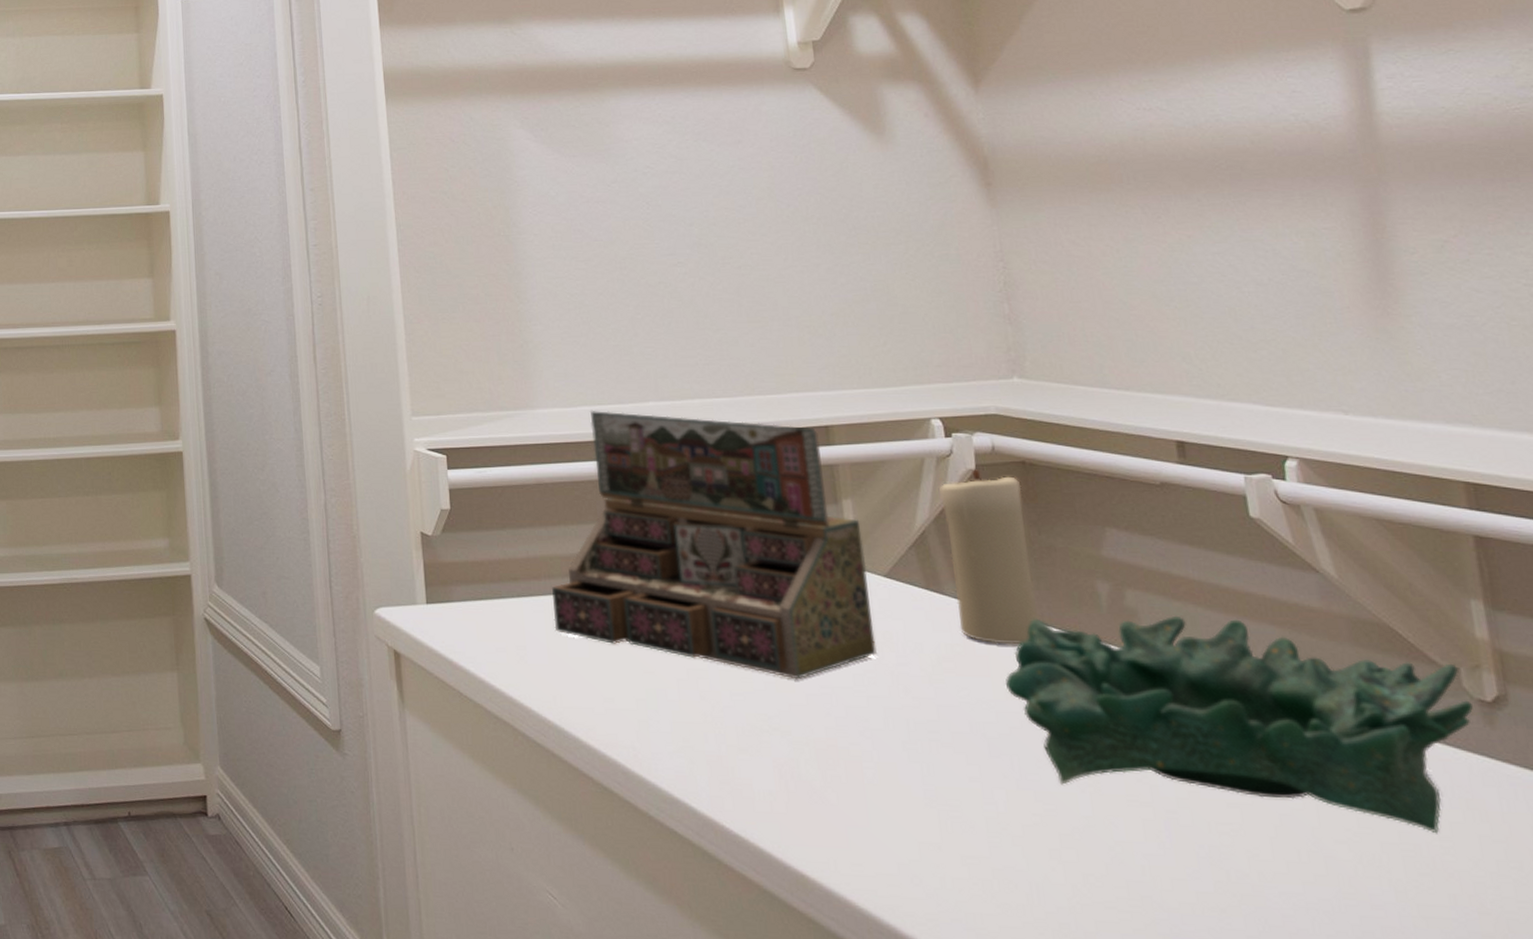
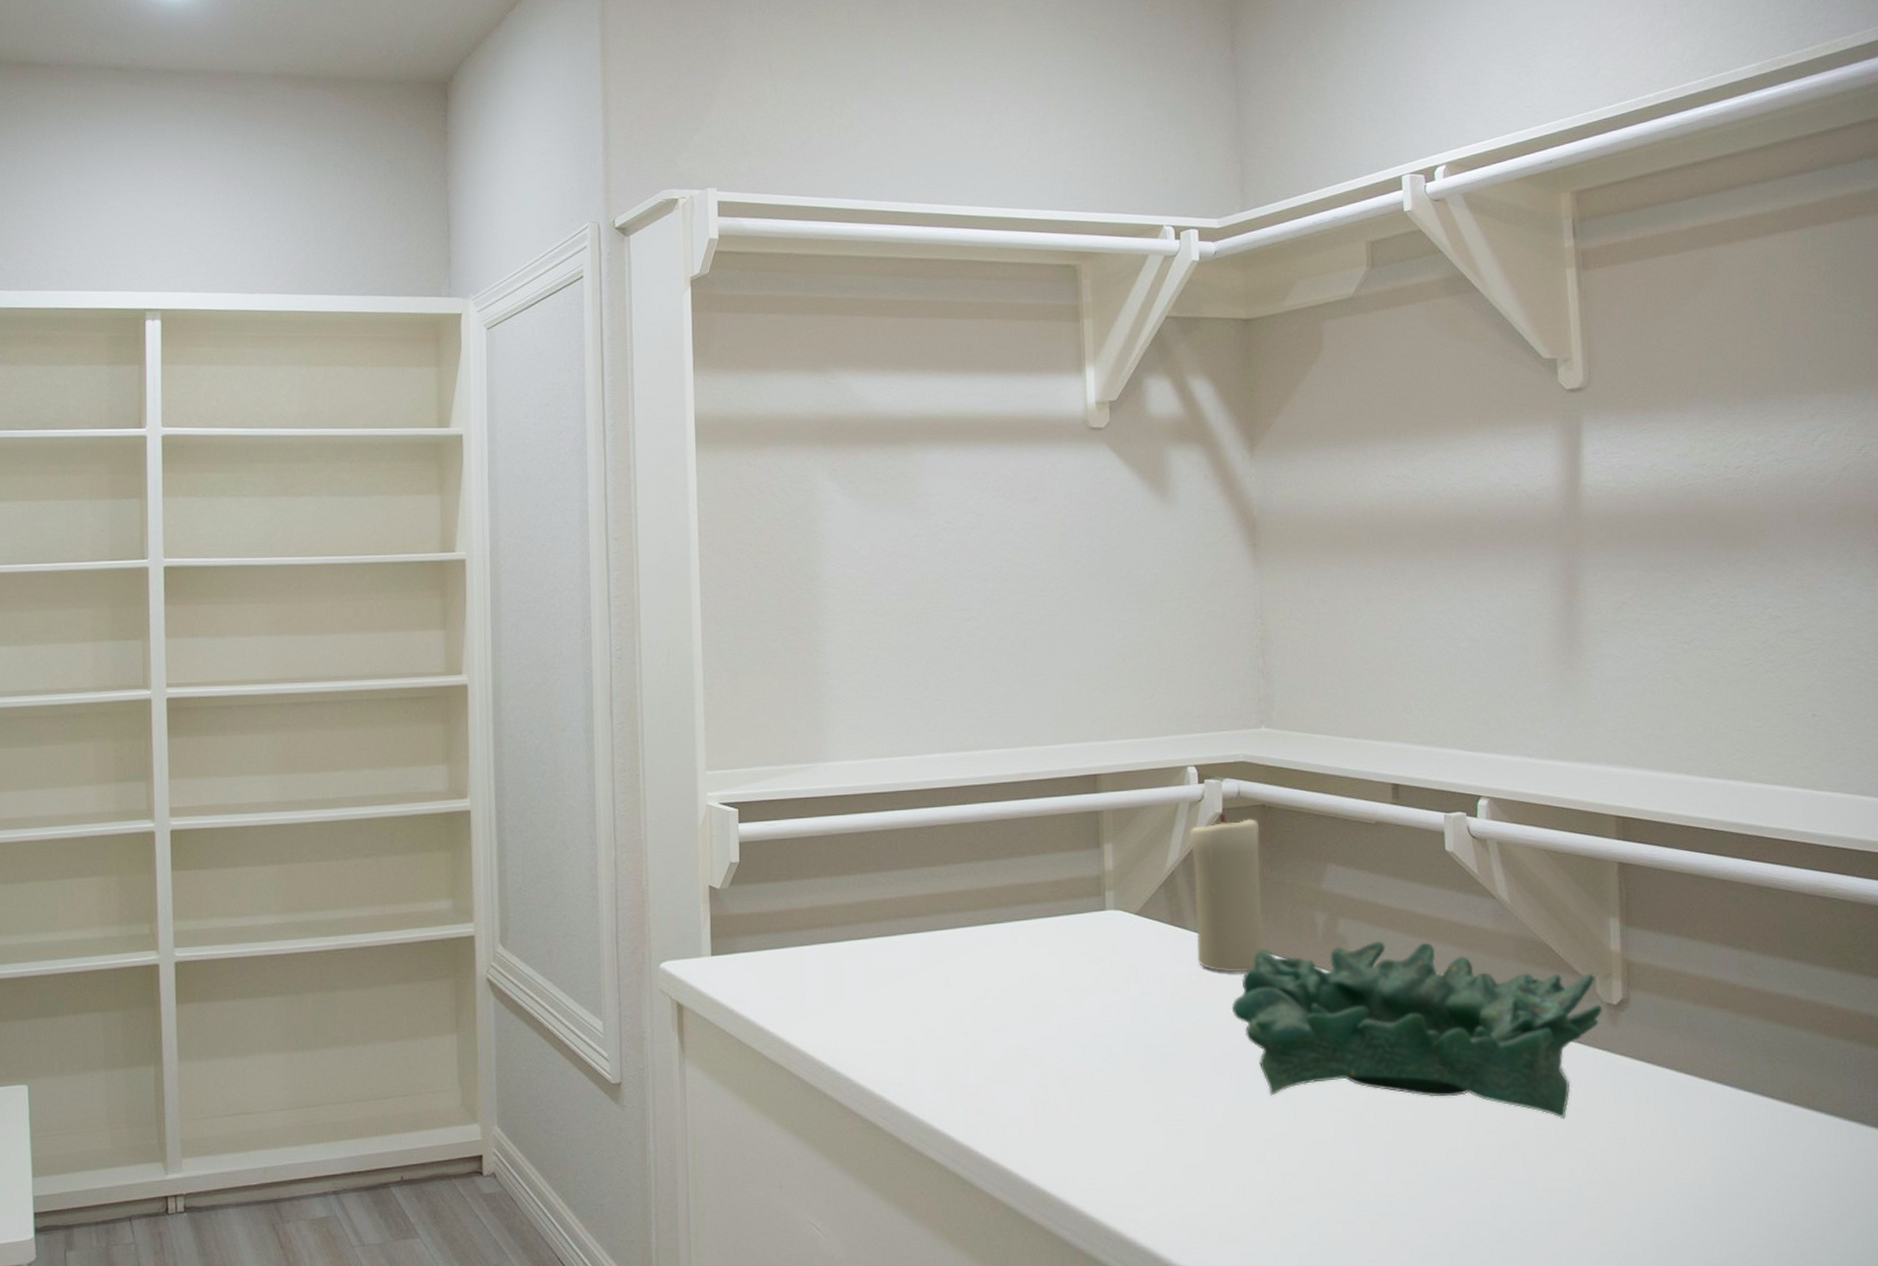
jewelry box: present [552,410,877,680] -> none [833,762,1124,1013]

